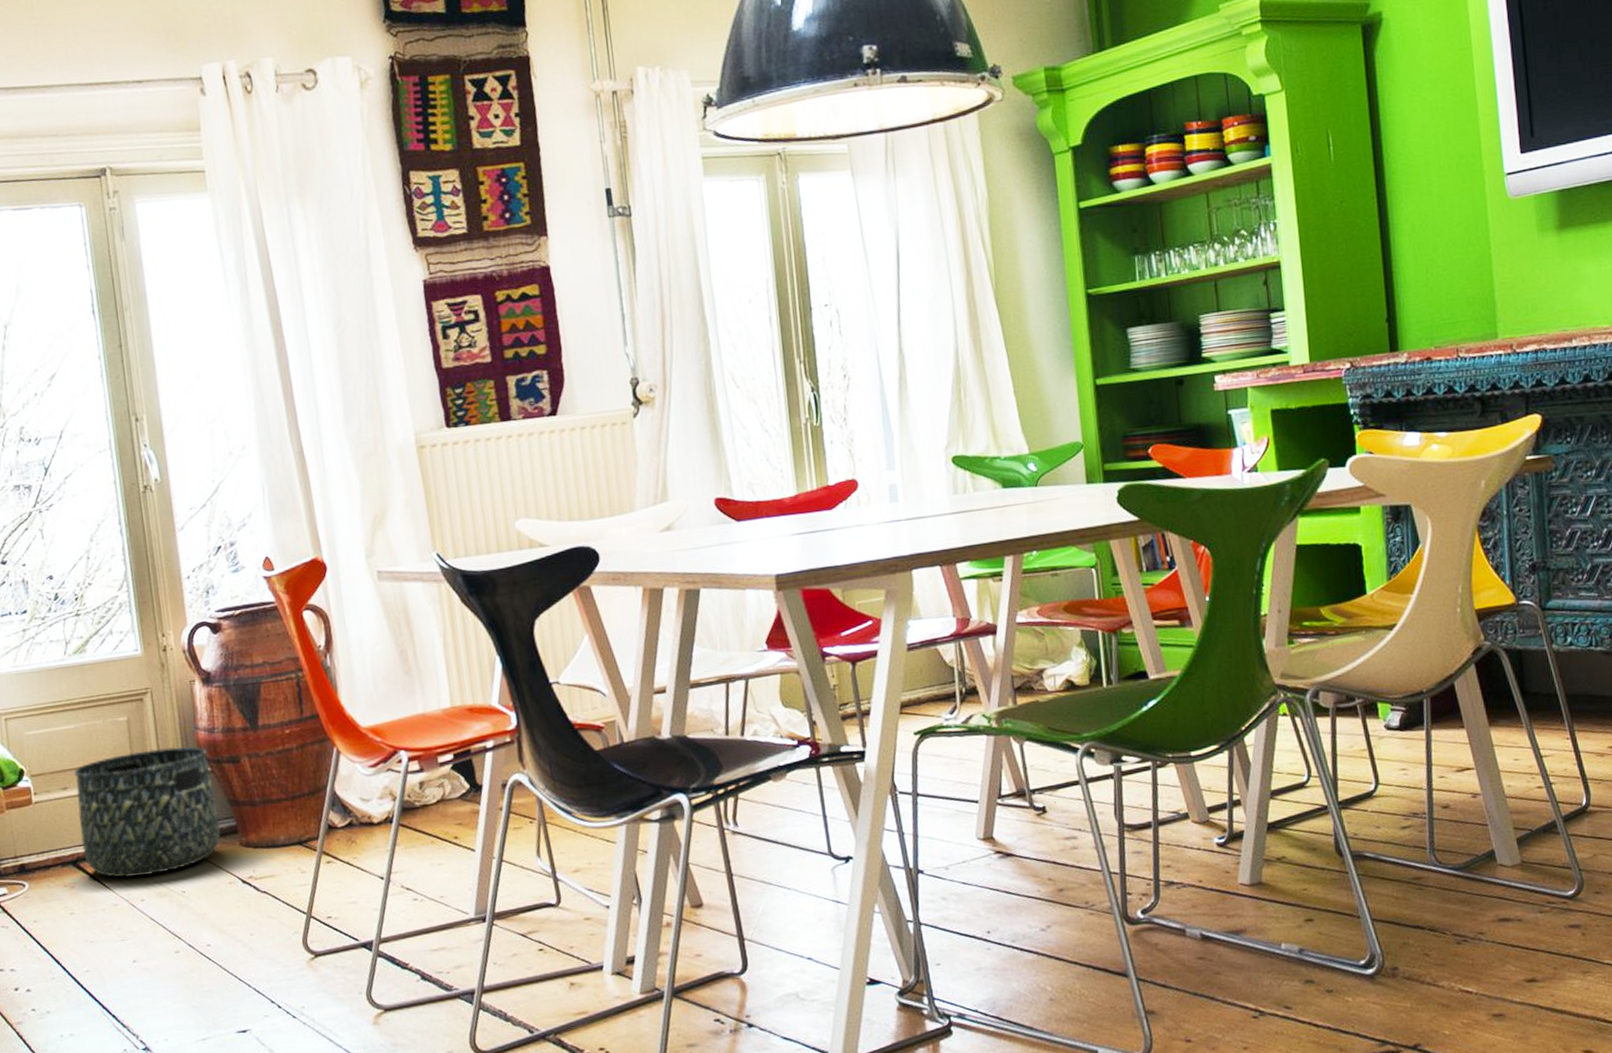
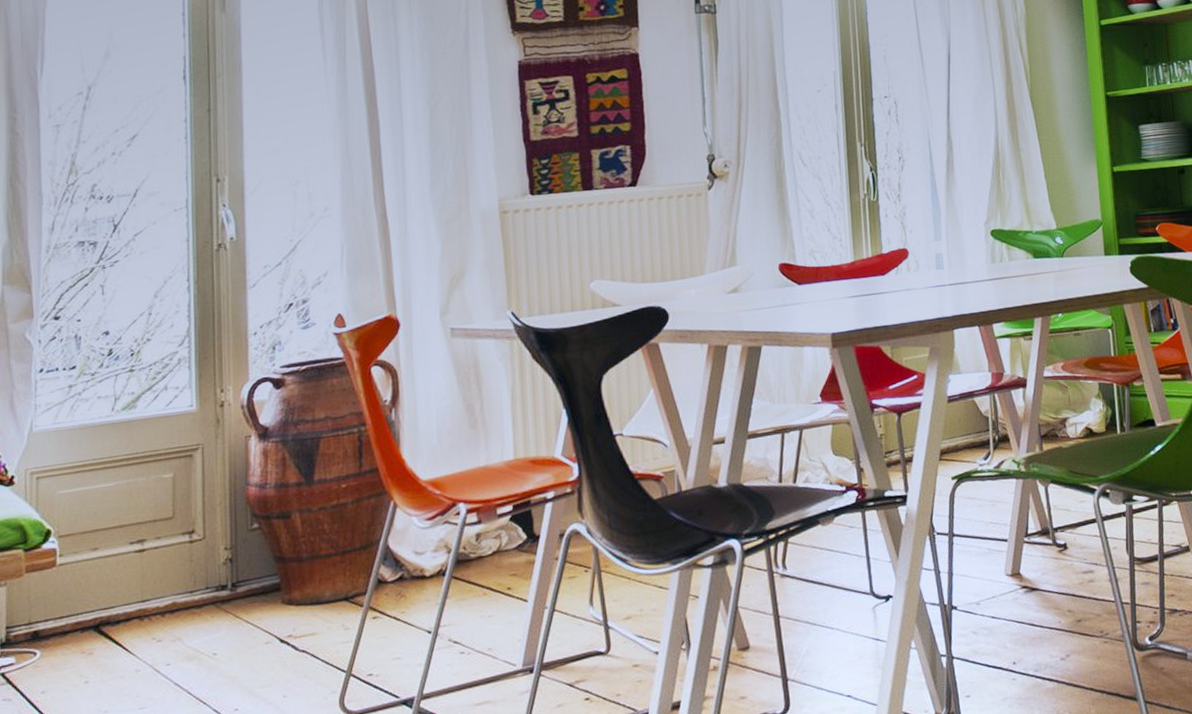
basket: present [74,746,221,878] -> none [106,502,263,641]

